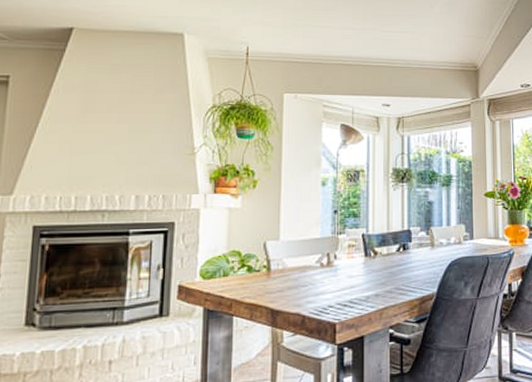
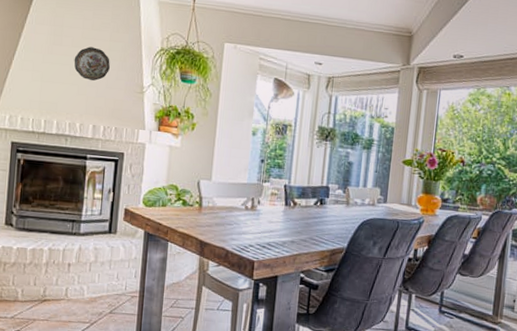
decorative plate: none [110,111,154,148] -> present [74,47,110,81]

